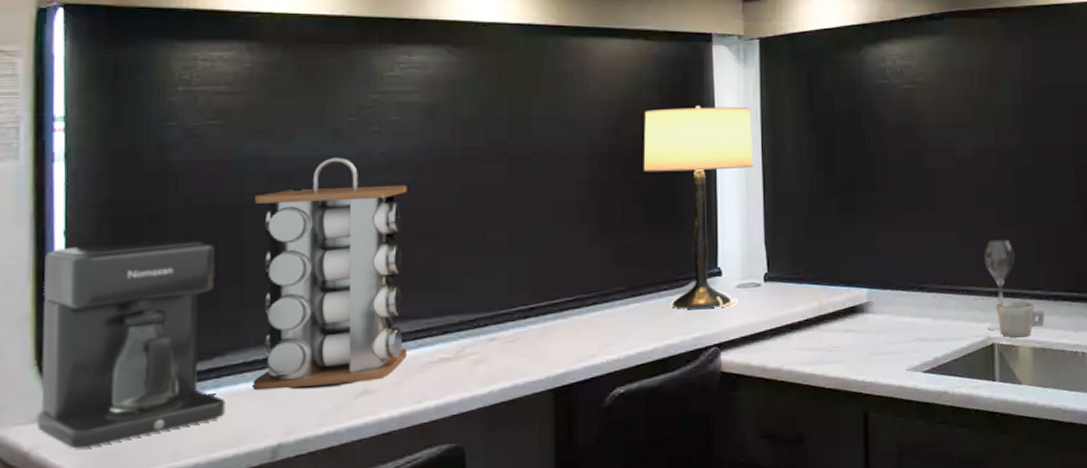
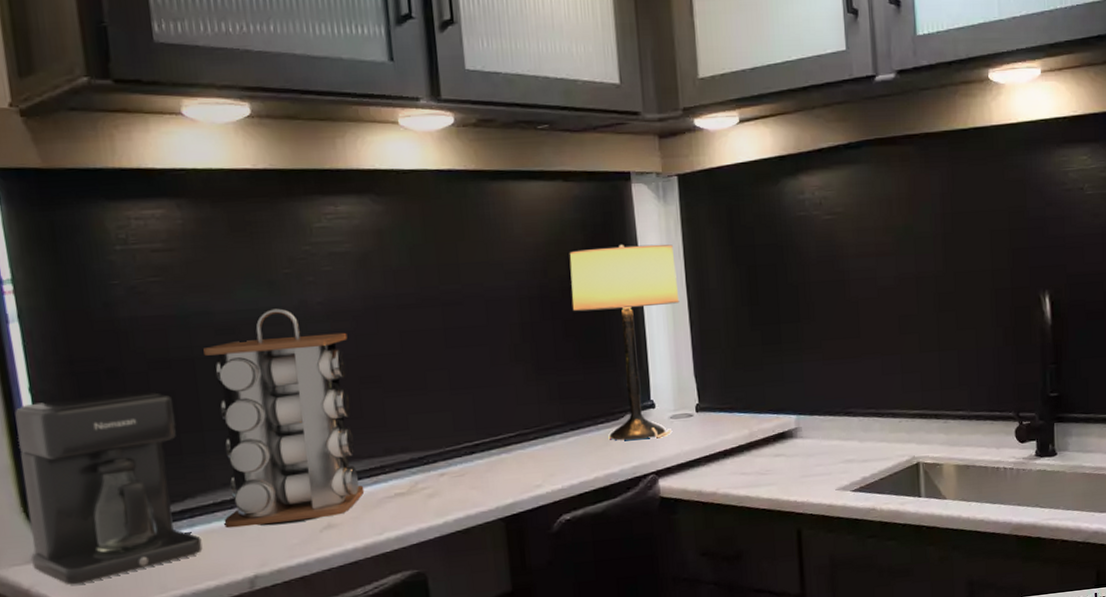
wineglass: present [983,239,1016,331] -> none [906,363,939,451]
cup: present [995,301,1045,338] -> none [919,422,967,456]

